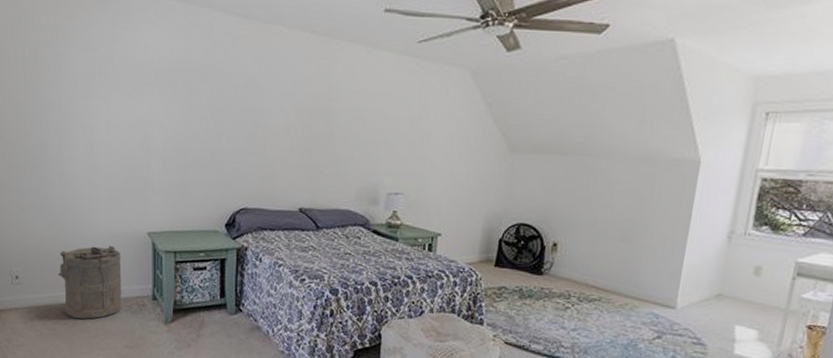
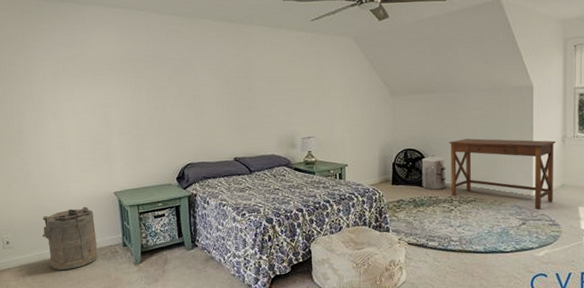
waste bin: none [533,236,568,280] -> present [420,155,446,190]
desk: none [569,219,719,321] -> present [449,138,556,209]

